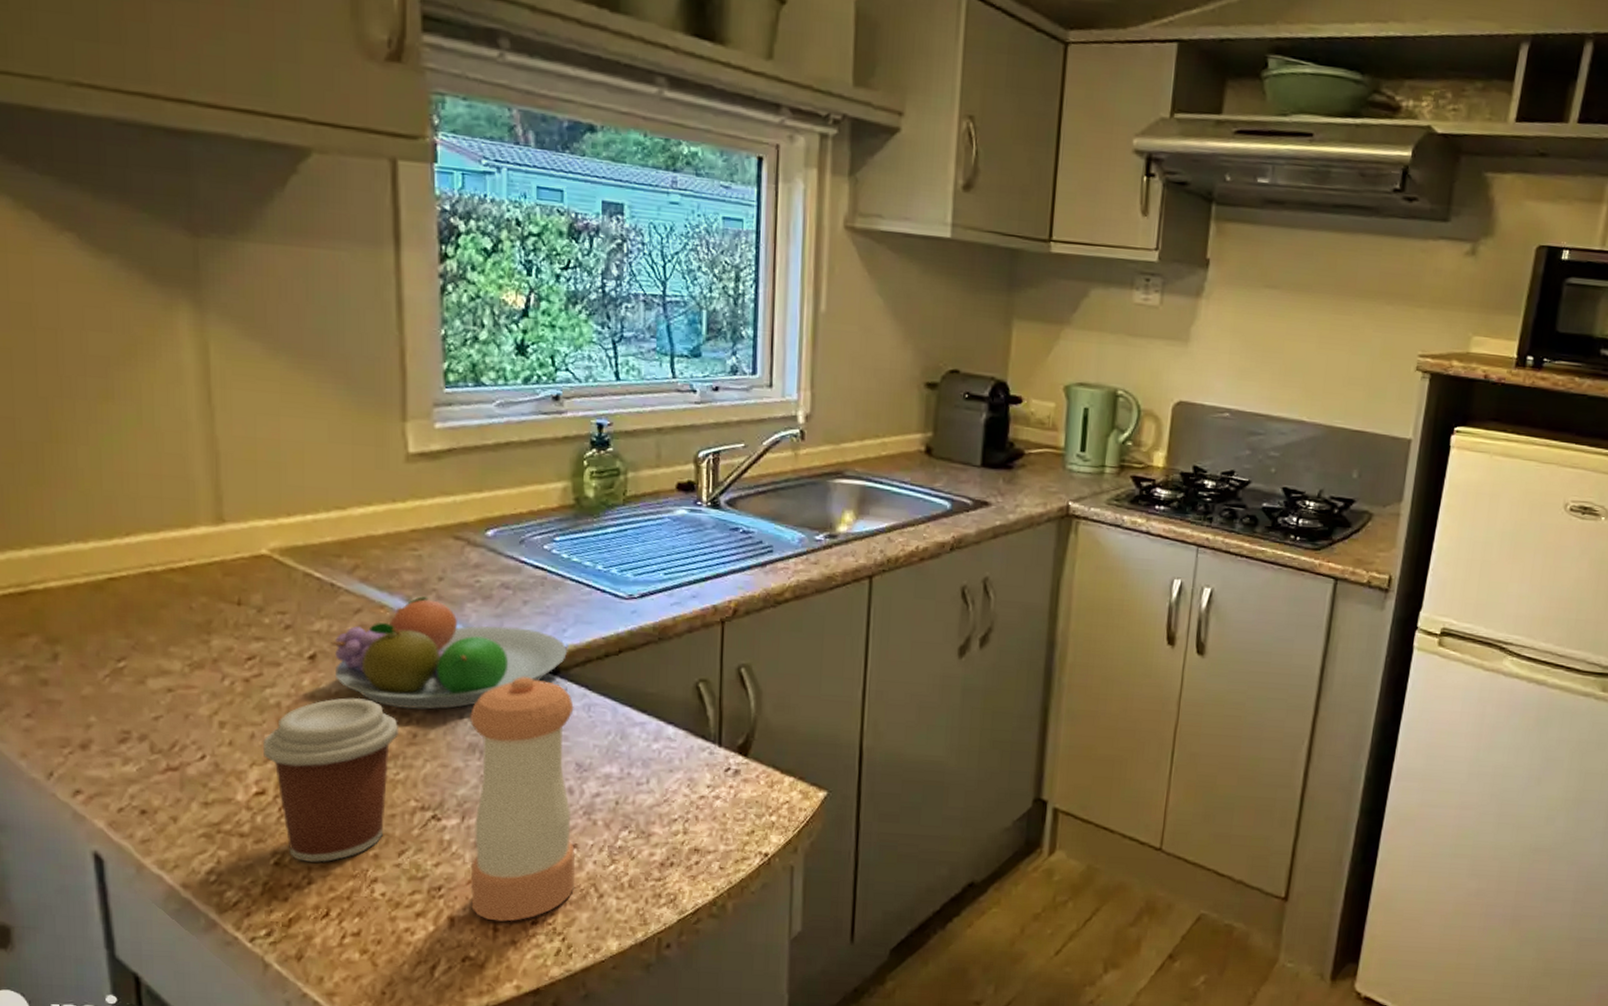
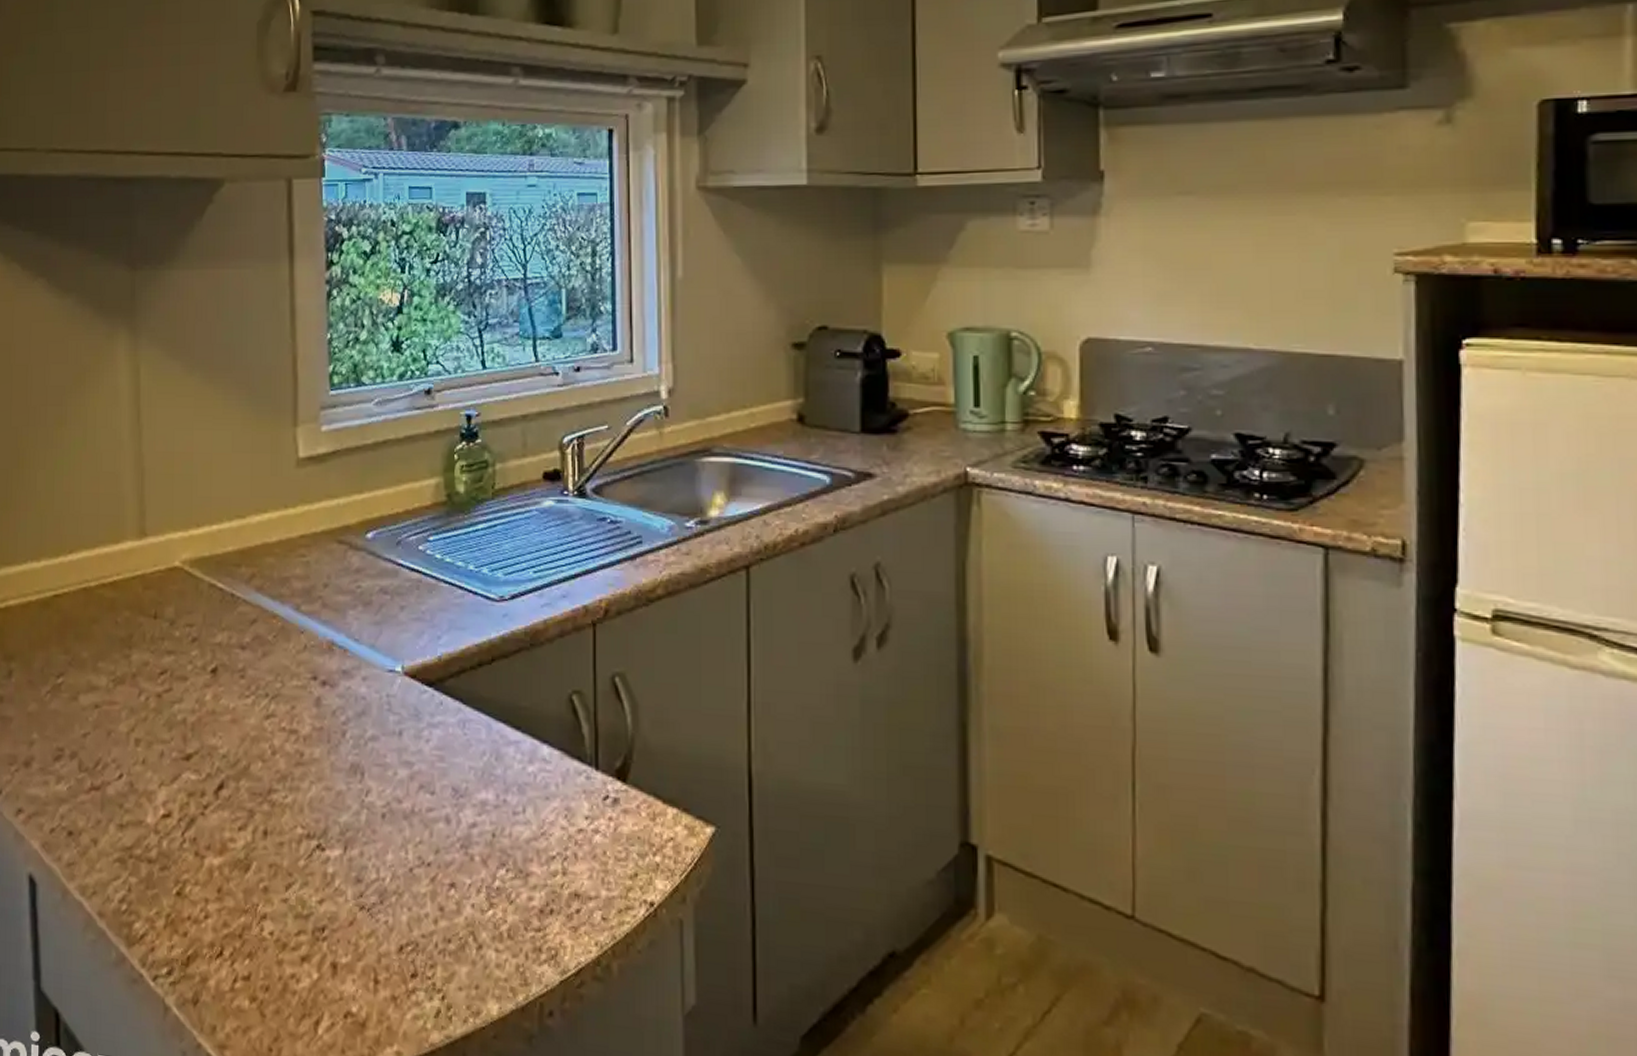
coffee cup: present [263,698,400,863] -> none [171,713,288,894]
fruit bowl: present [331,596,568,710] -> none [230,604,443,726]
pepper shaker: present [469,677,576,922] -> none [351,689,454,973]

